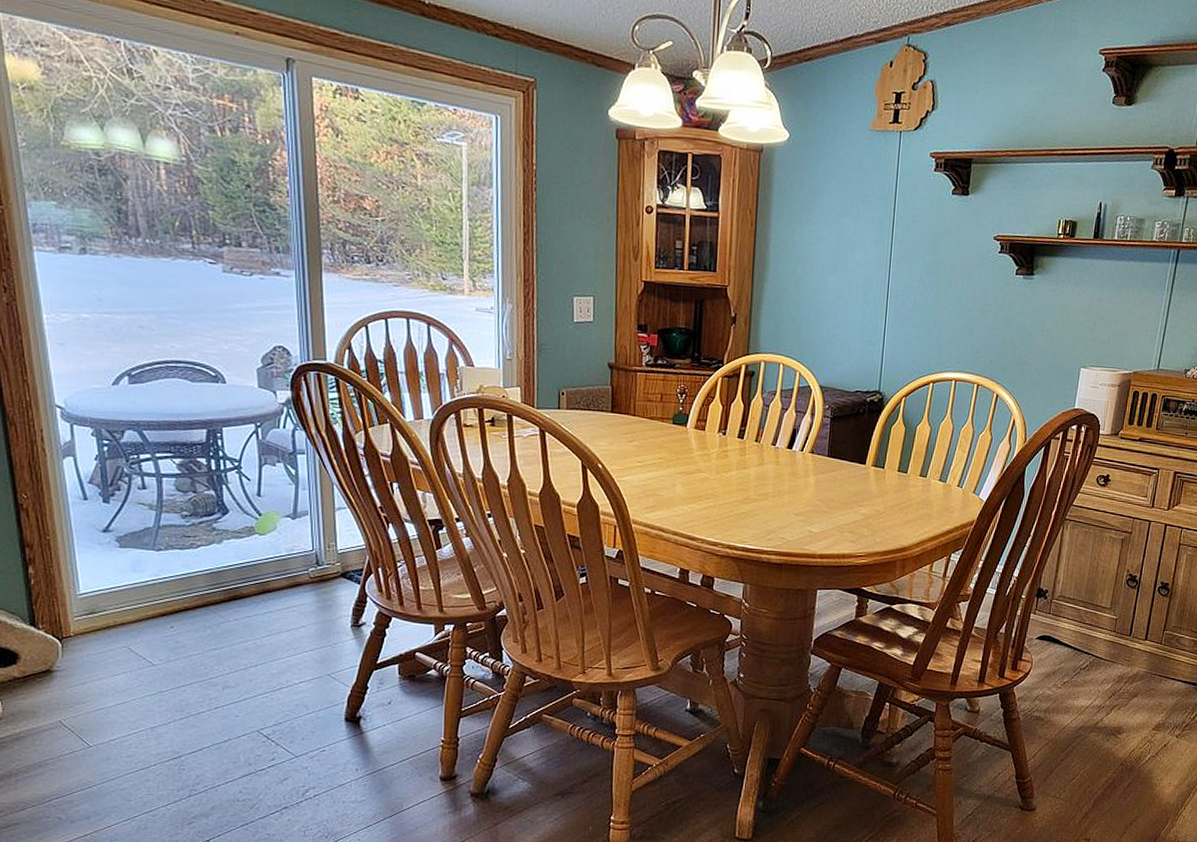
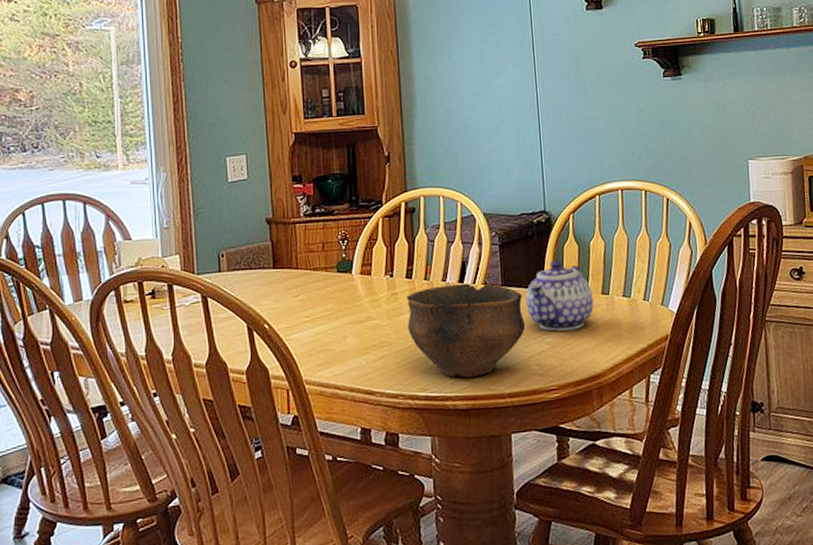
bowl: none [733,449,846,536] -> present [406,283,526,378]
teapot: none [848,439,912,505] -> present [525,260,594,331]

